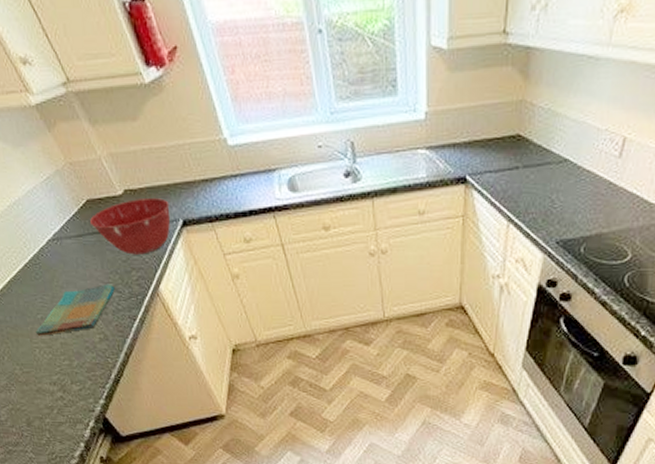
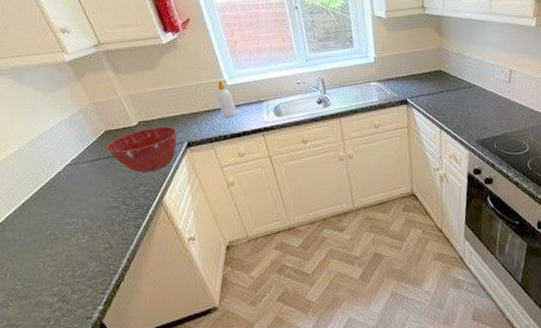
dish towel: present [35,284,115,336] -> none [42,198,123,251]
soap bottle: none [215,138,241,190] -> present [216,80,237,118]

